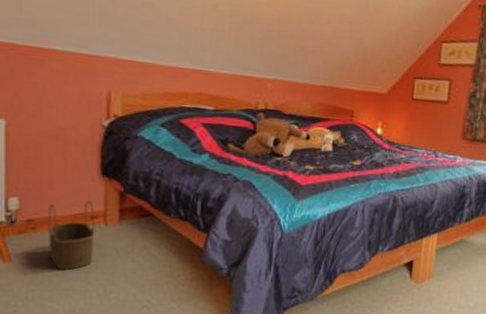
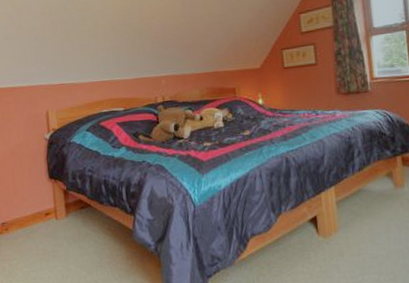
wicker basket: present [47,200,95,271] -> none [15,200,51,262]

